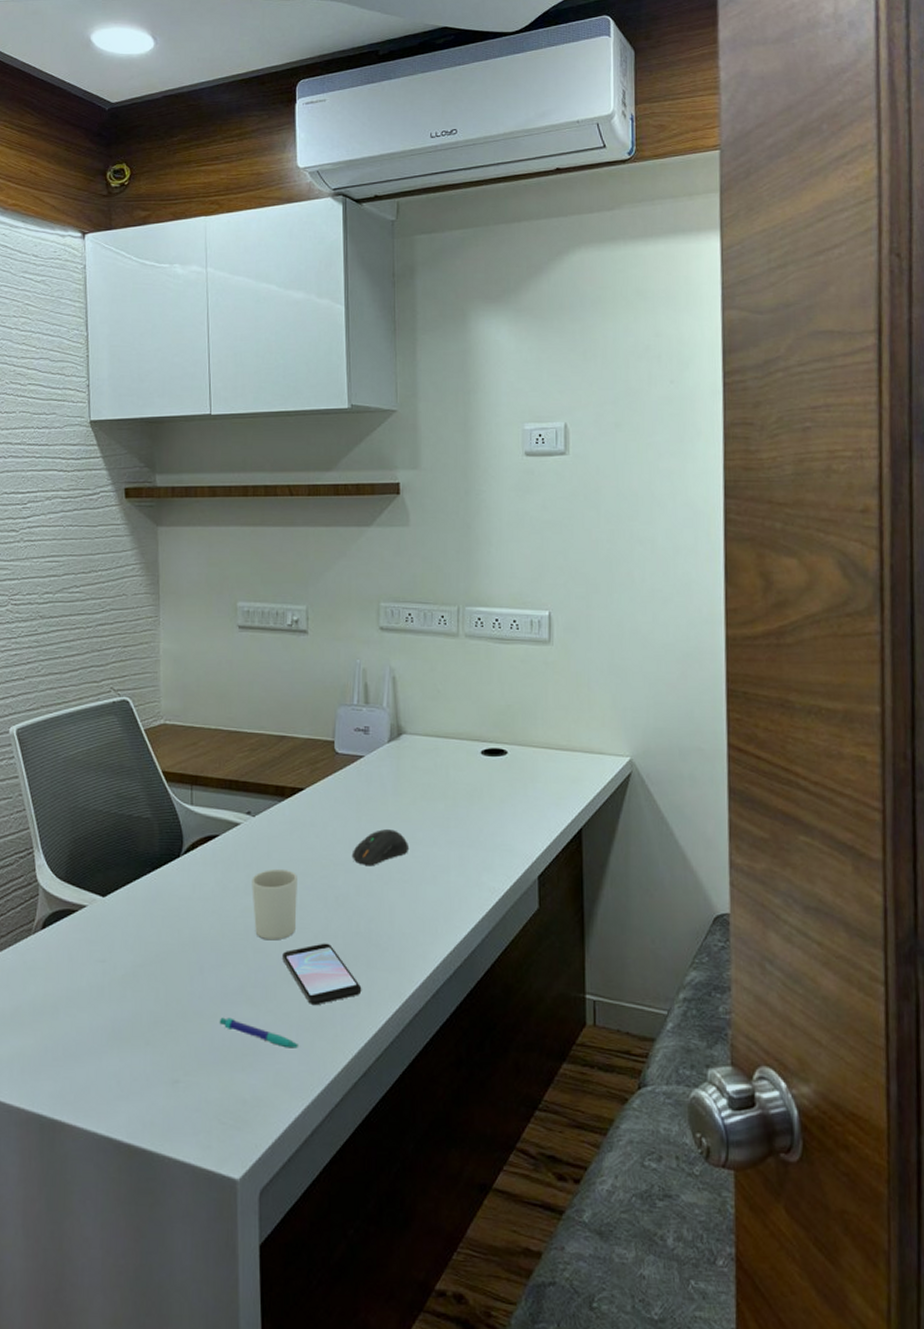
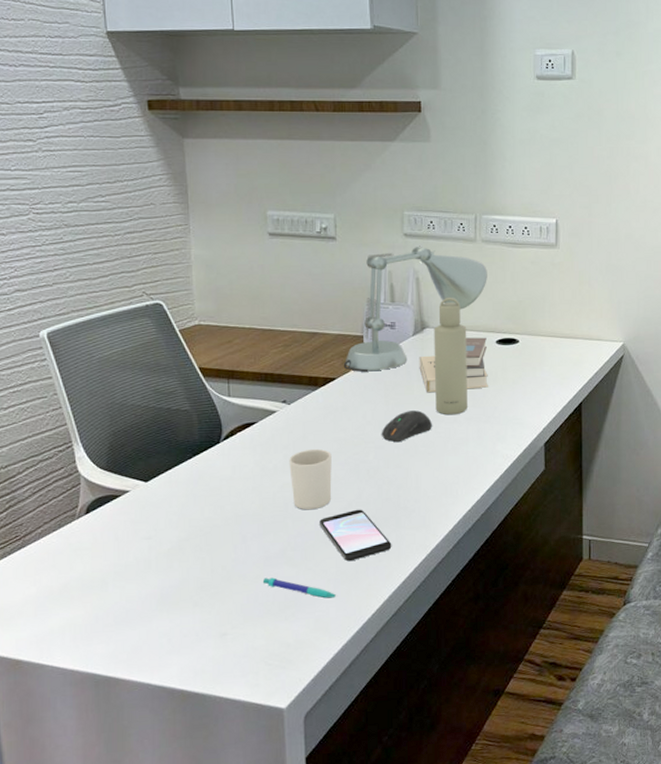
desk lamp: none [312,642,471,782] -> present [343,247,487,372]
books: none [395,746,472,810] -> present [419,337,488,393]
bottle: none [411,700,449,837] -> present [434,298,467,415]

